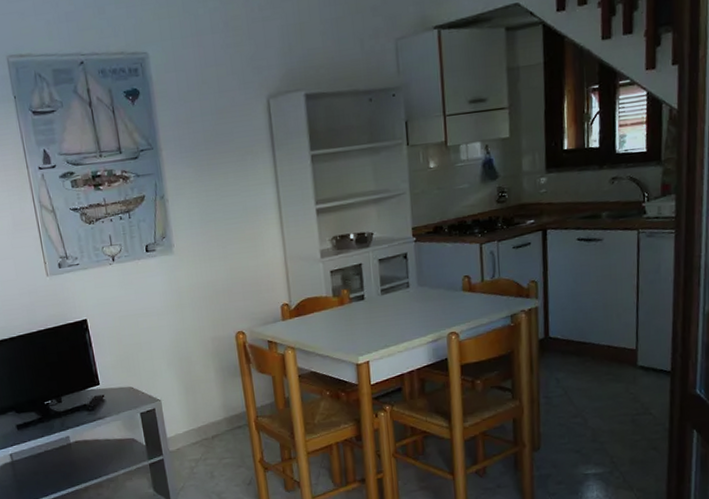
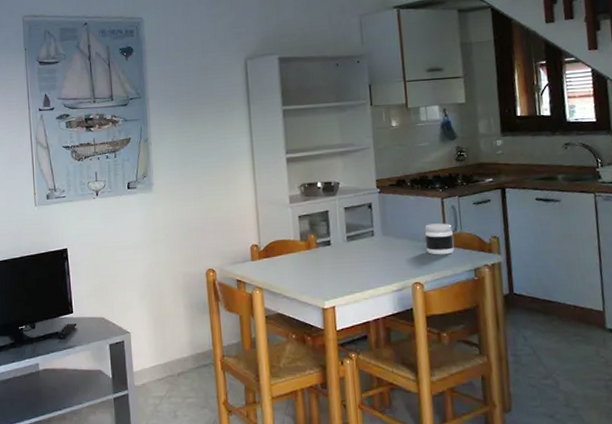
jar: none [461,270,492,304] -> present [424,223,455,255]

